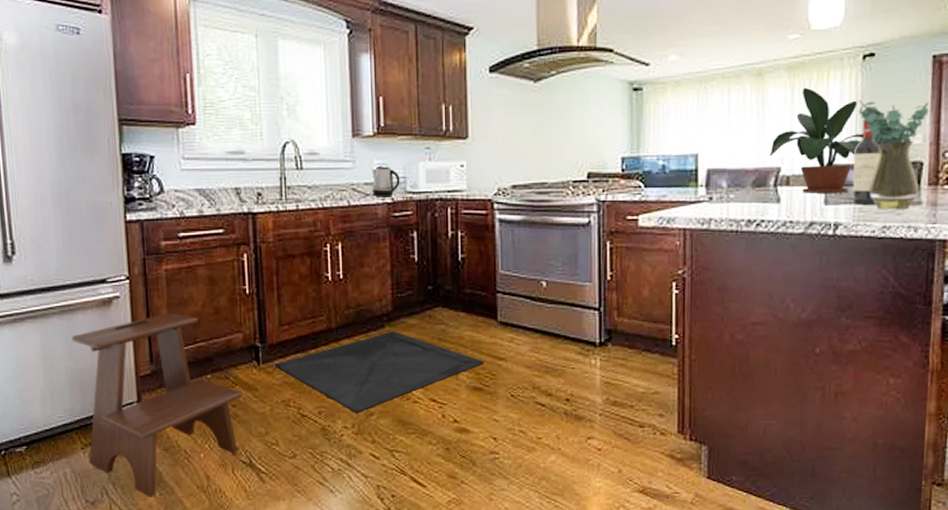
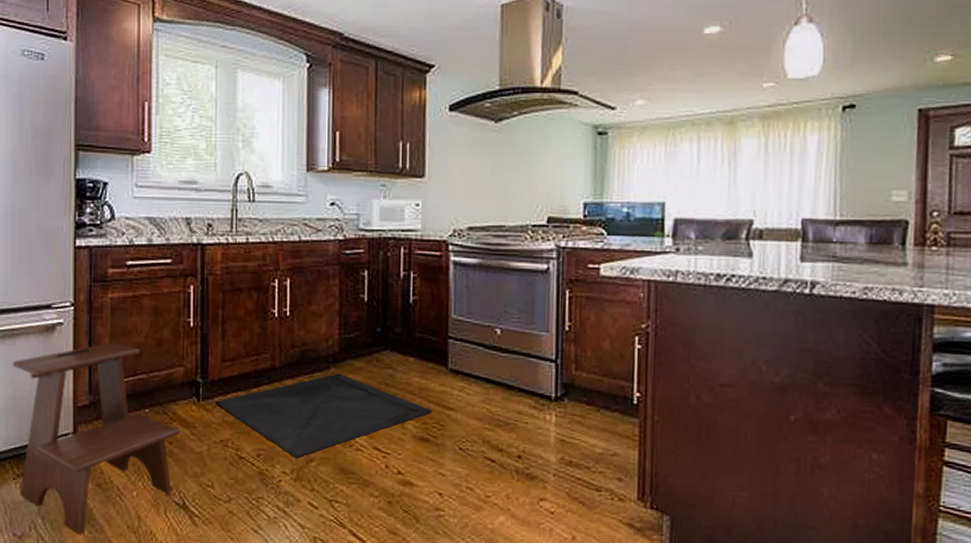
kettle: present [372,166,400,197] -> none [324,202,353,234]
potted plant: present [769,87,864,193] -> none [741,137,843,250]
wine bottle: present [852,118,880,205] -> none [831,172,861,264]
vase: present [858,100,929,210] -> none [837,153,914,271]

